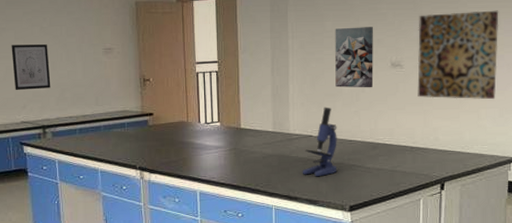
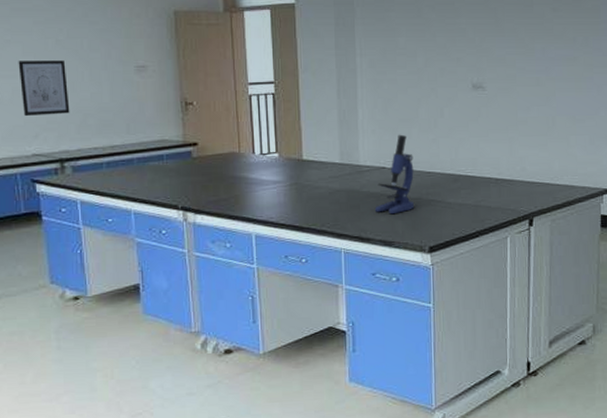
wall art: present [335,27,374,88] -> none [409,44,453,113]
wall art: present [417,10,499,100] -> none [501,27,588,126]

